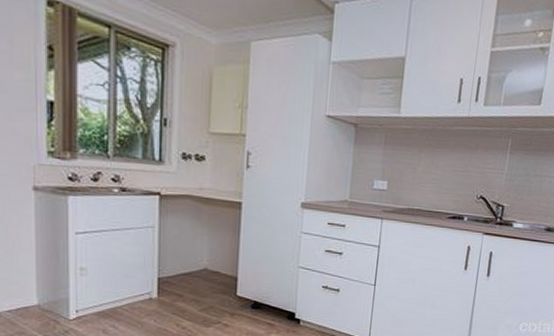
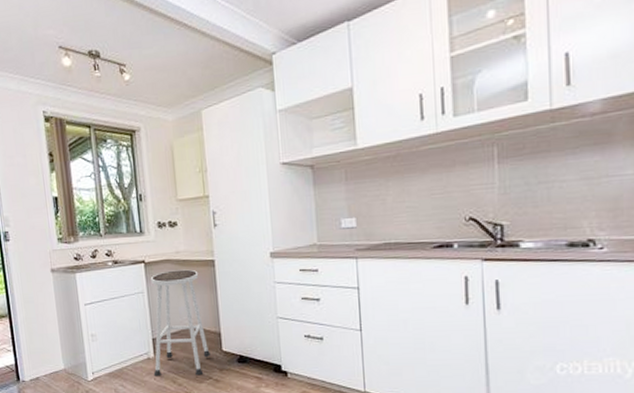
stool: none [154,207,223,319] -> present [150,269,210,377]

